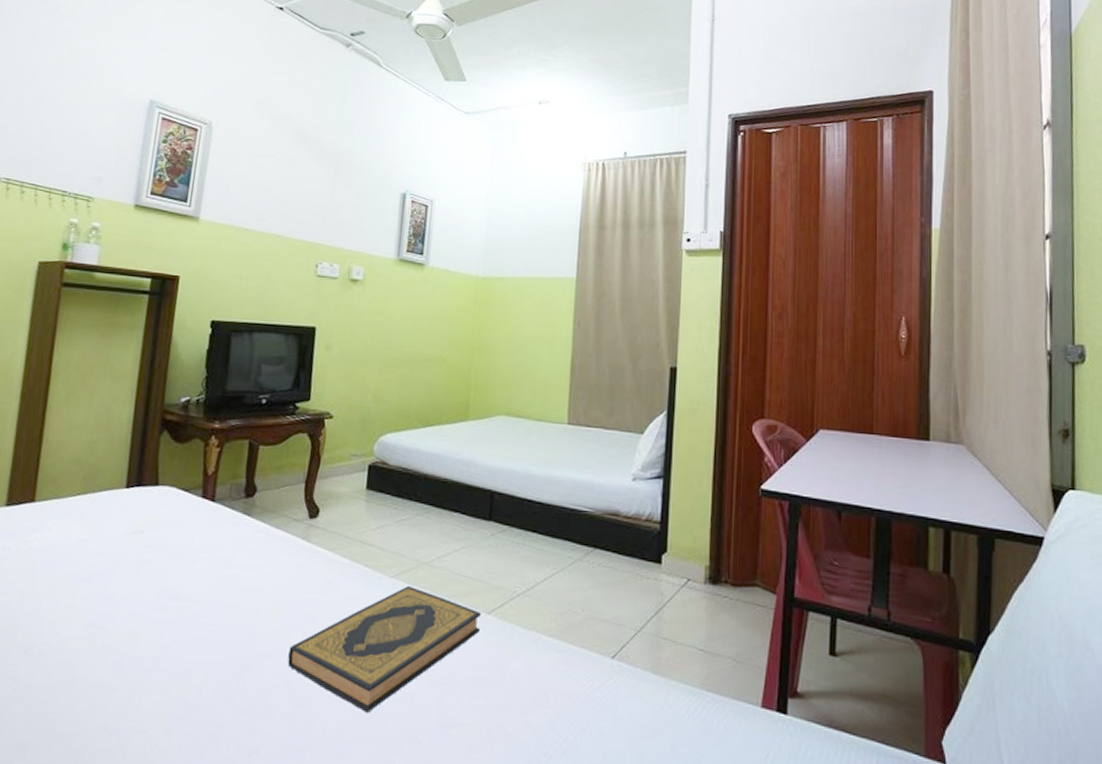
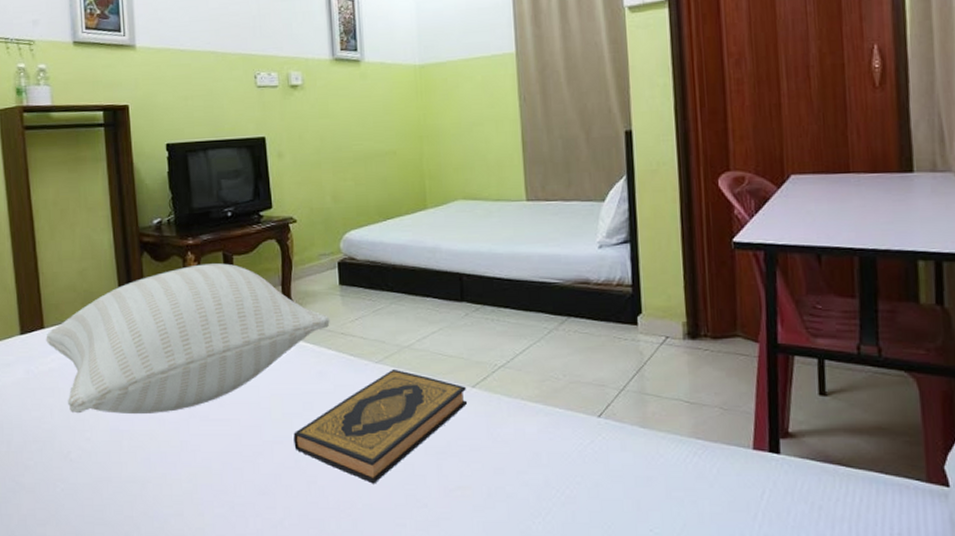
pillow: none [33,450,350,611] -> present [46,263,330,415]

